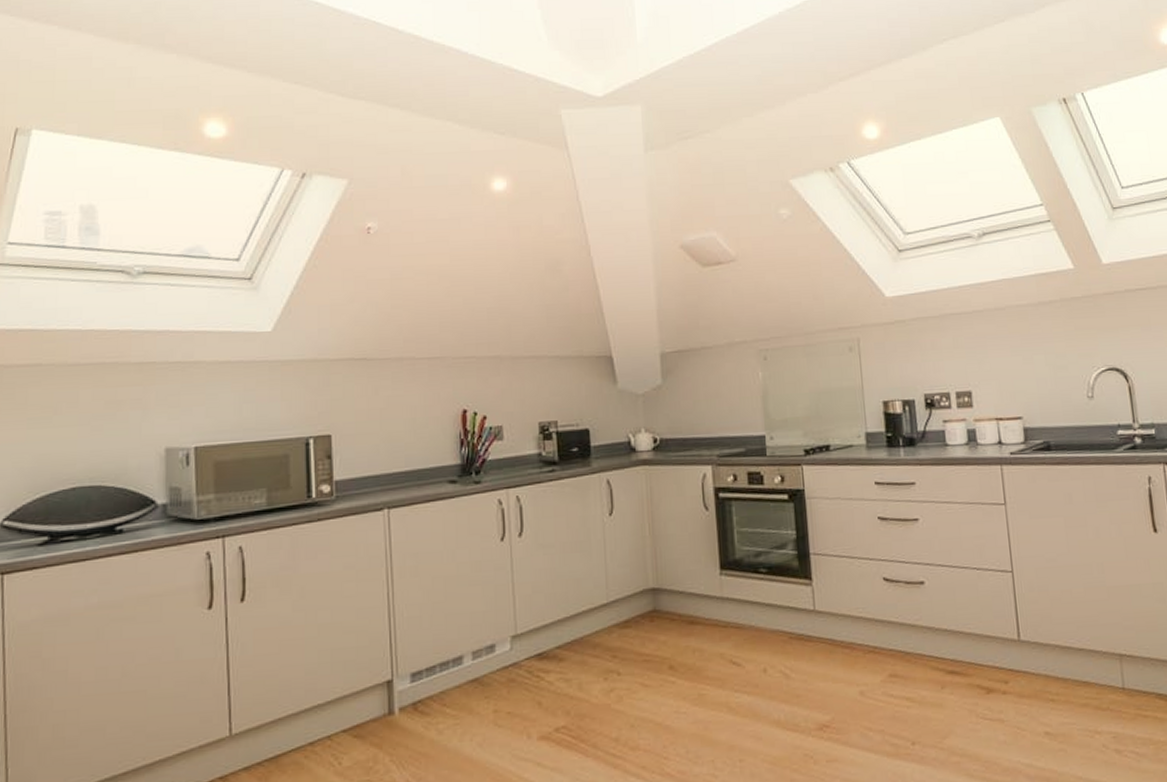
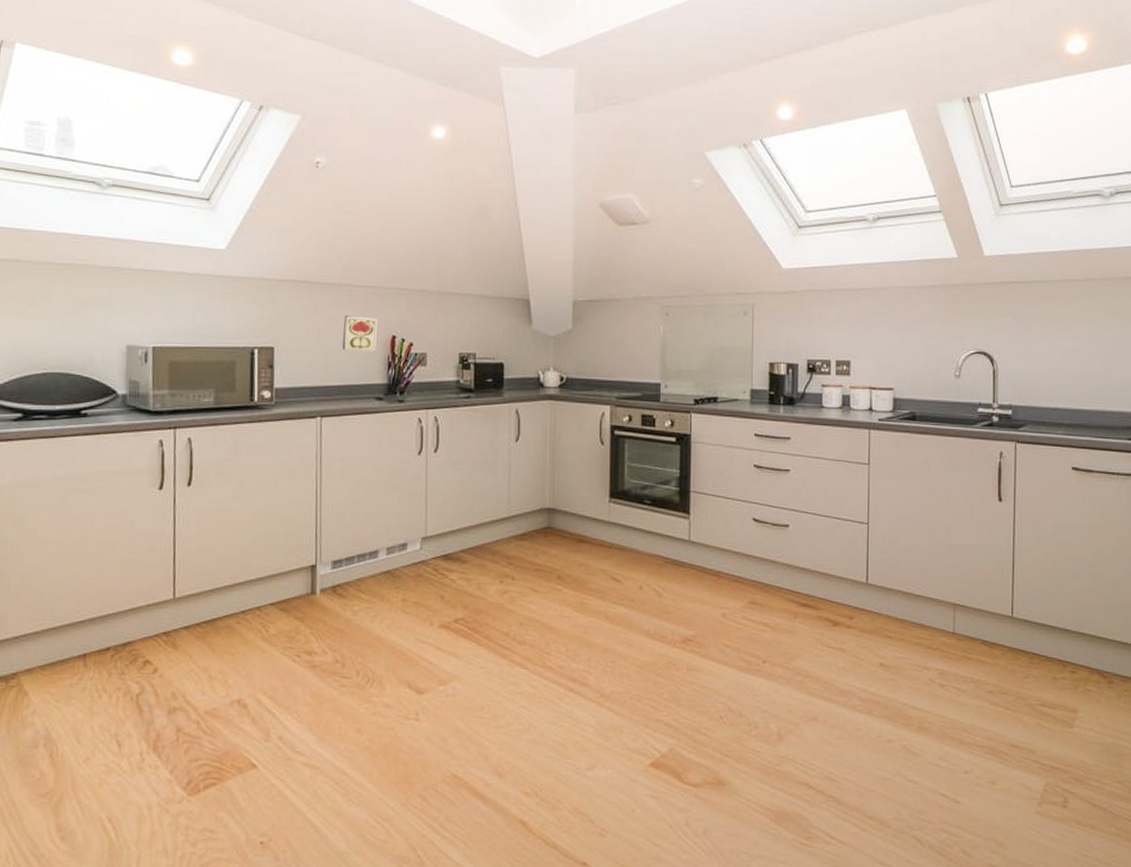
decorative tile: none [407,391,446,431] -> present [342,316,377,351]

